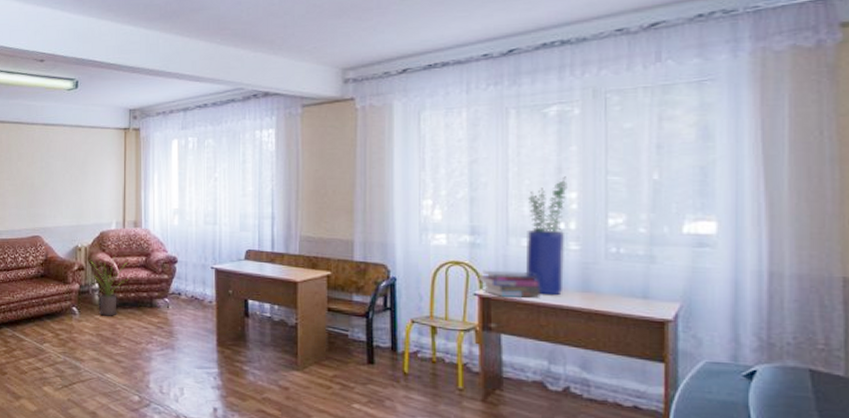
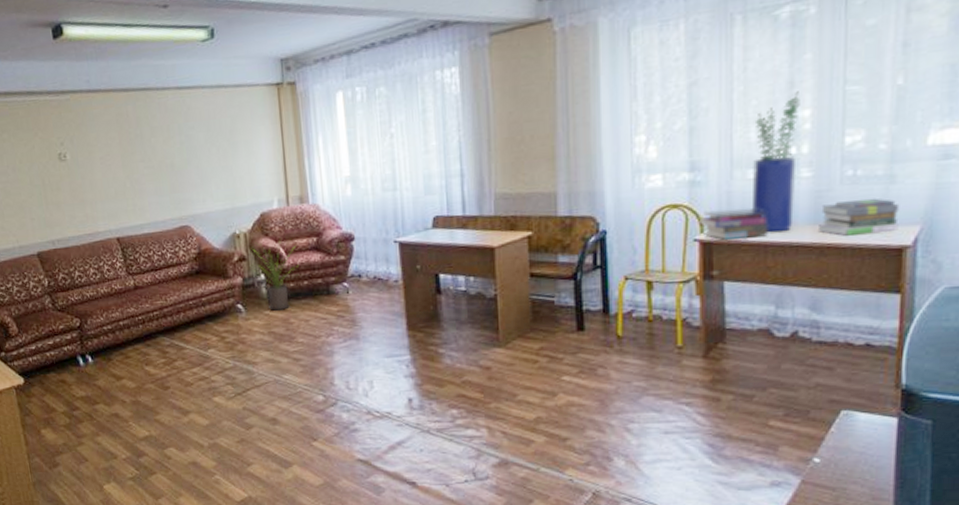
books: none [587,274,660,306] -> present [819,198,900,236]

